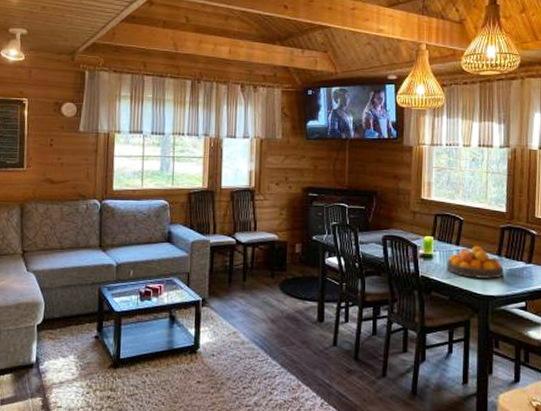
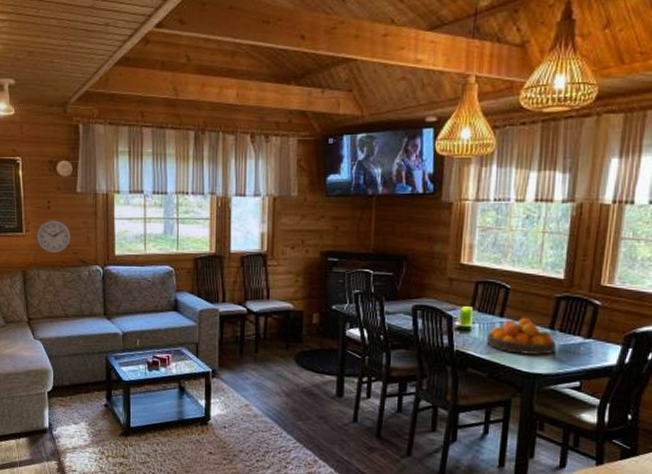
wall clock: none [36,157,72,188] -> present [36,220,71,253]

